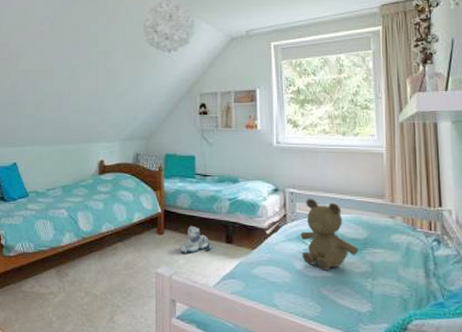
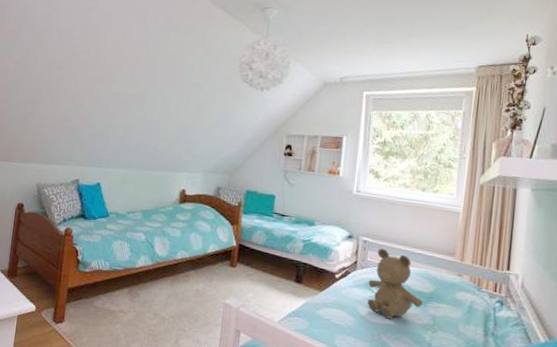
plush toy: present [180,225,213,253] -> none [250,262,282,288]

